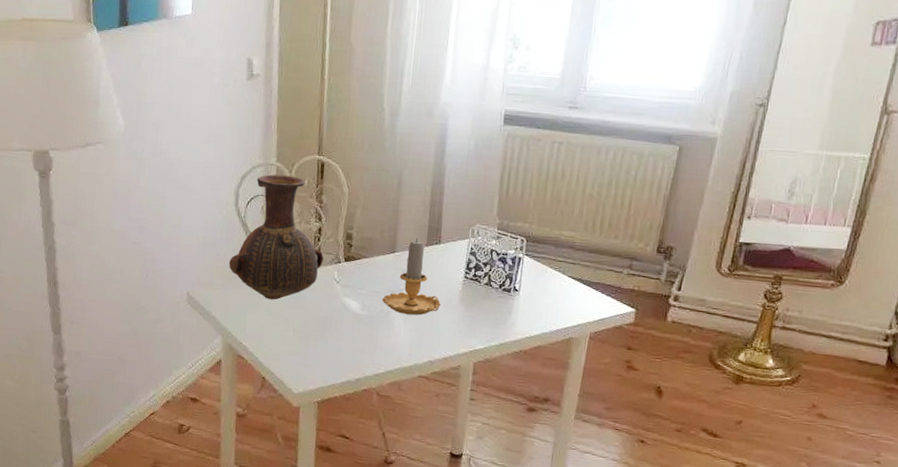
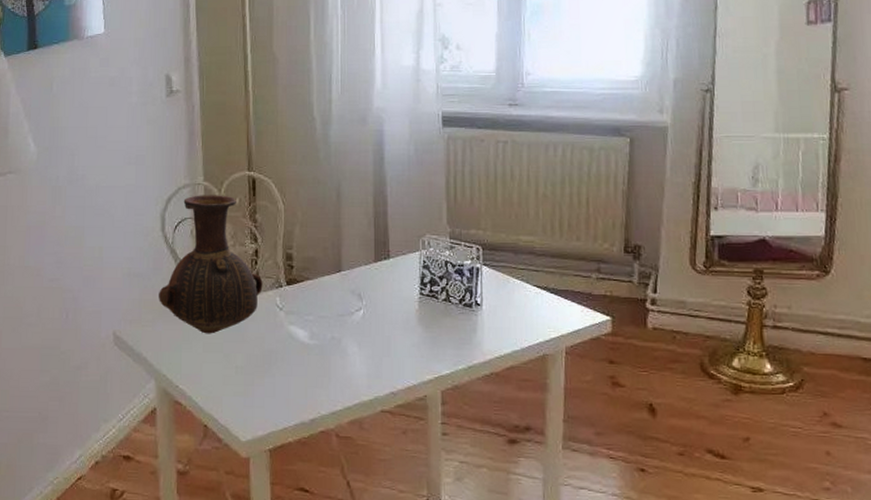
candle: present [382,237,441,316] -> none [332,253,397,341]

